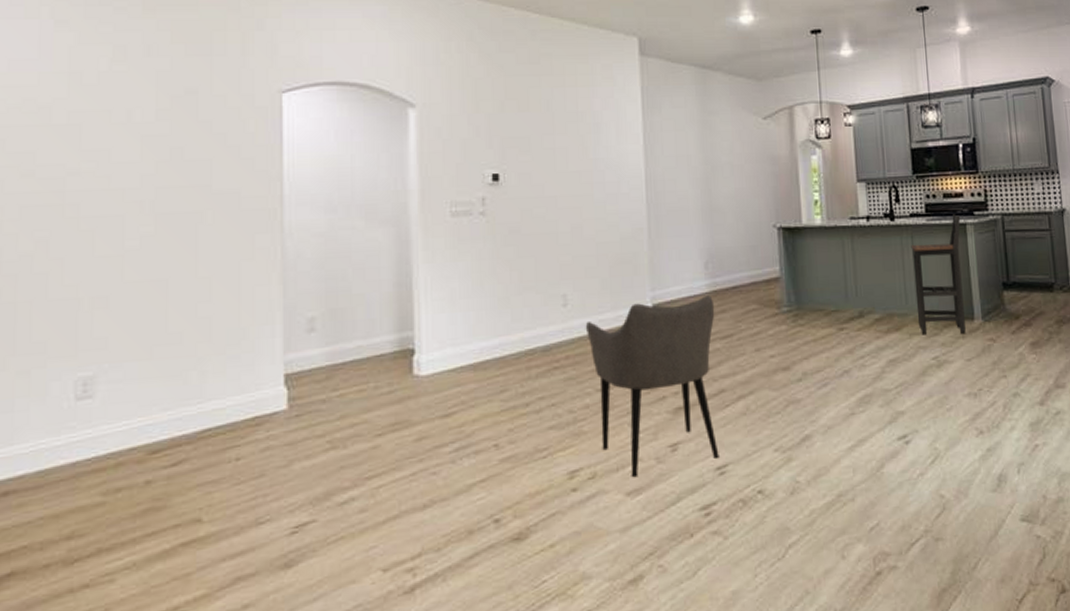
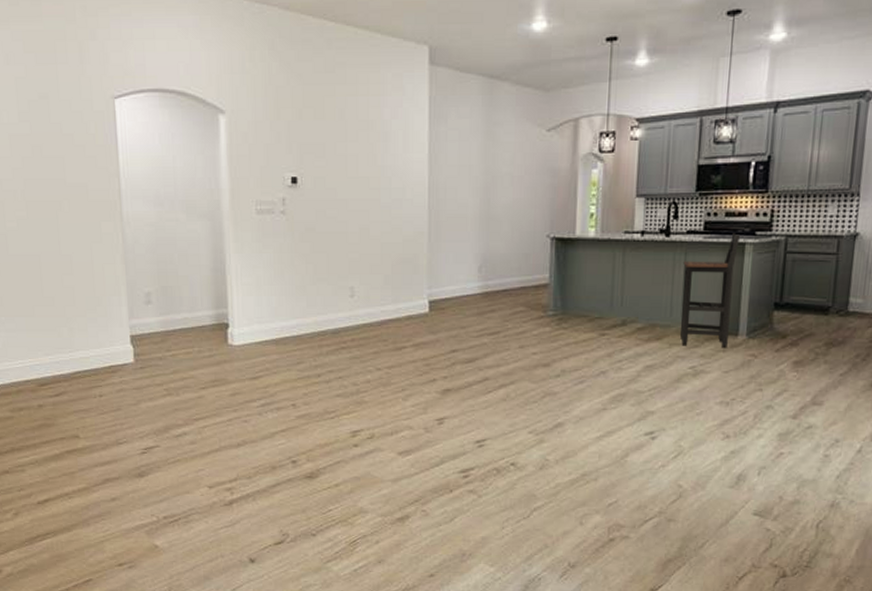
armchair: present [585,295,719,478] -> none [369,296,485,442]

